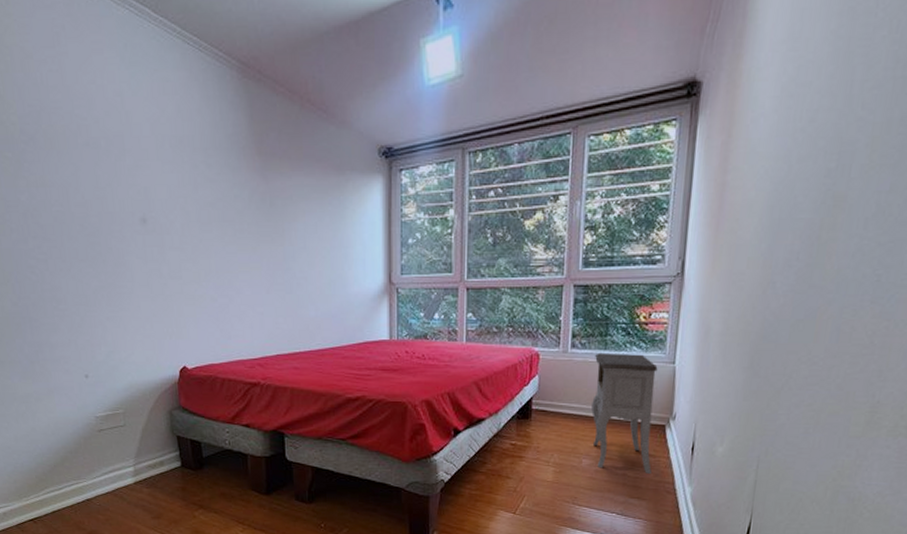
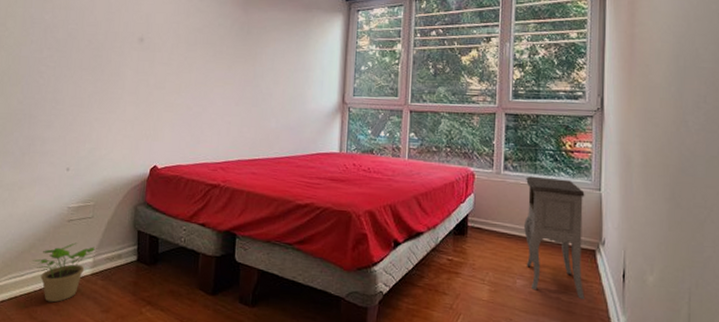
potted plant: none [69,452,133,513] -> present [33,242,95,303]

